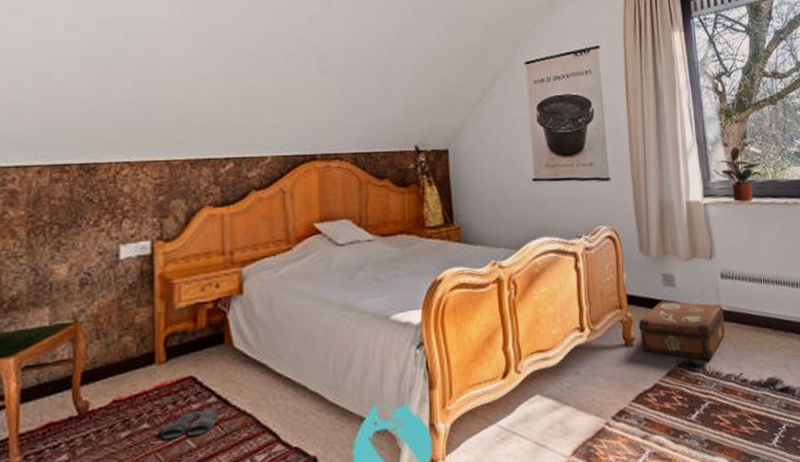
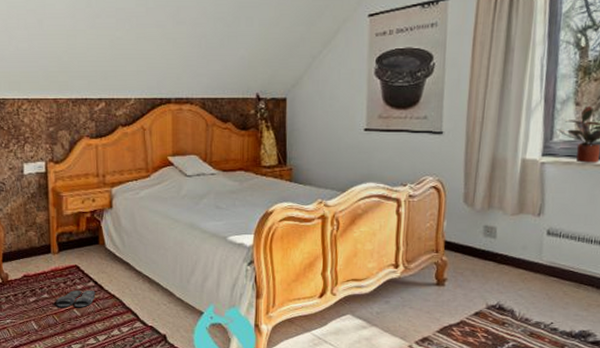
suitcase: present [638,300,726,360] -> none [452,249,545,307]

